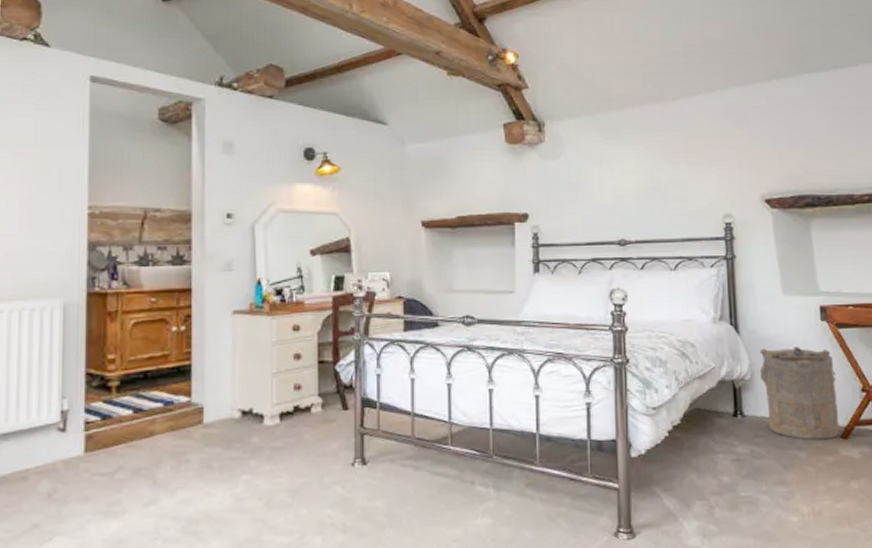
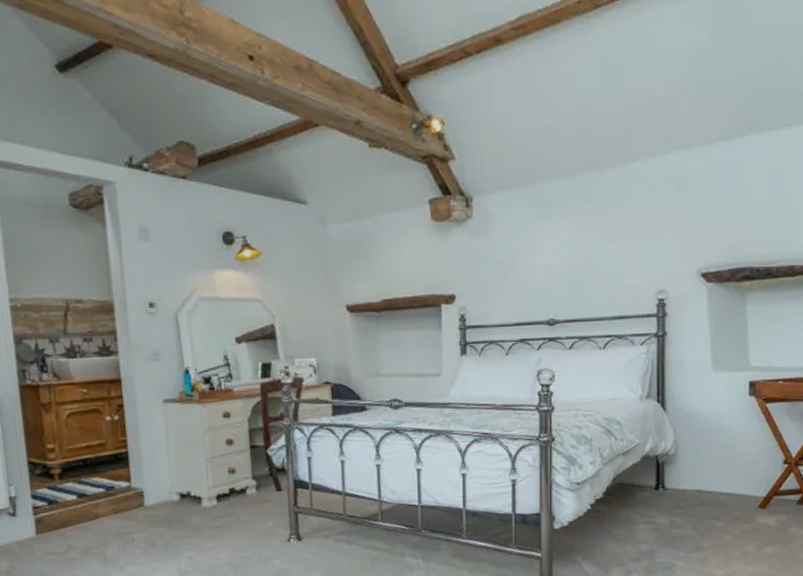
laundry hamper: present [759,347,840,440] -> none [683,422,759,510]

